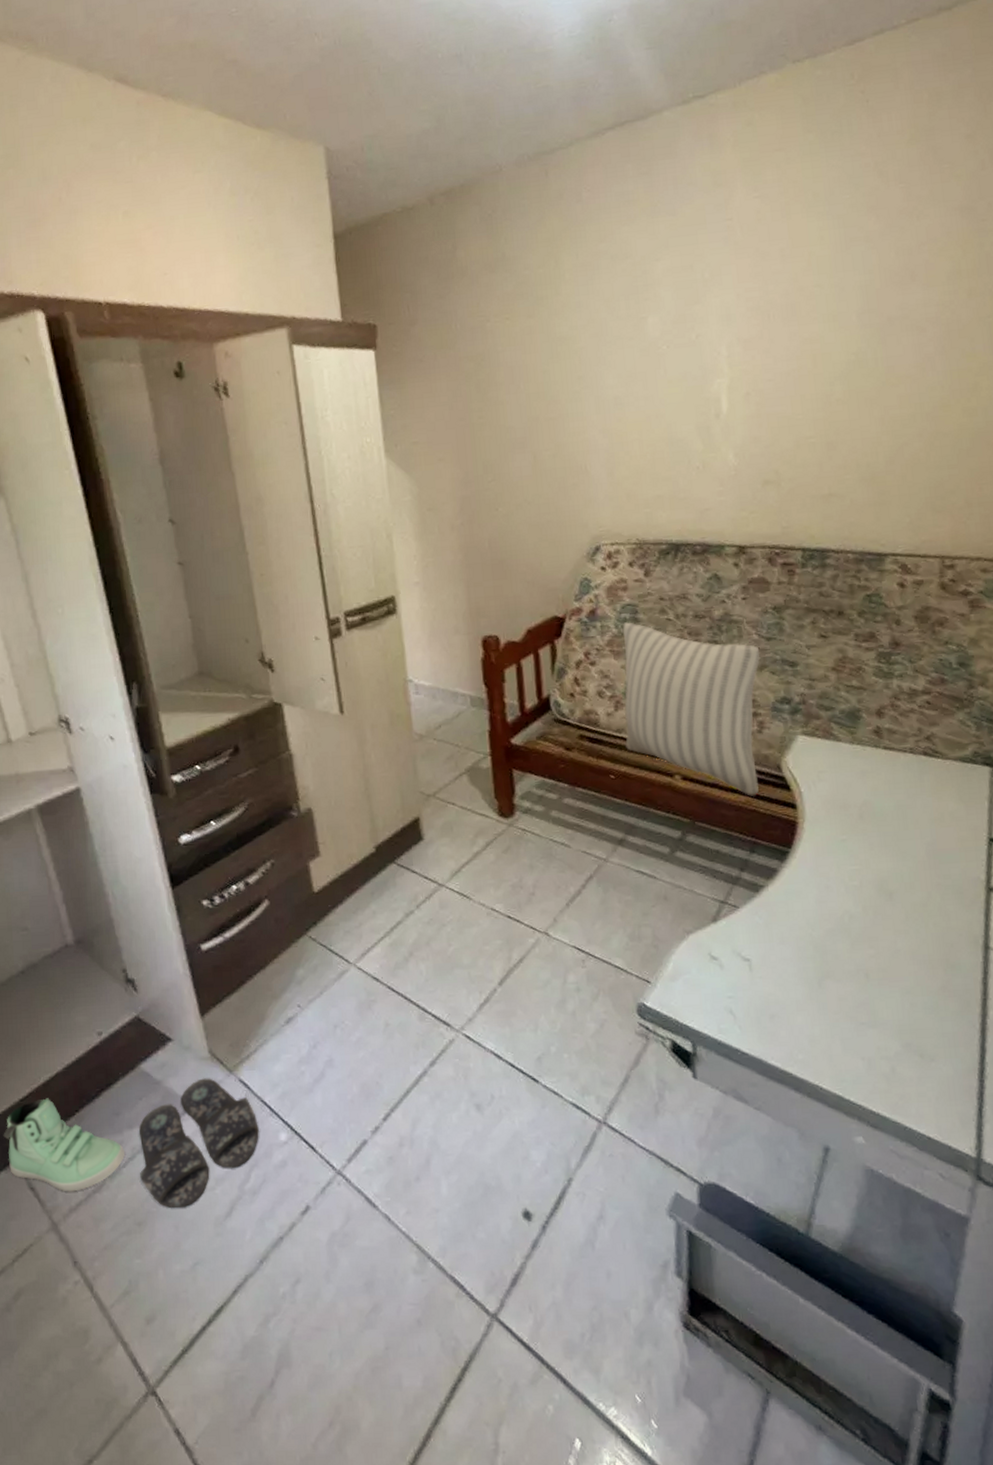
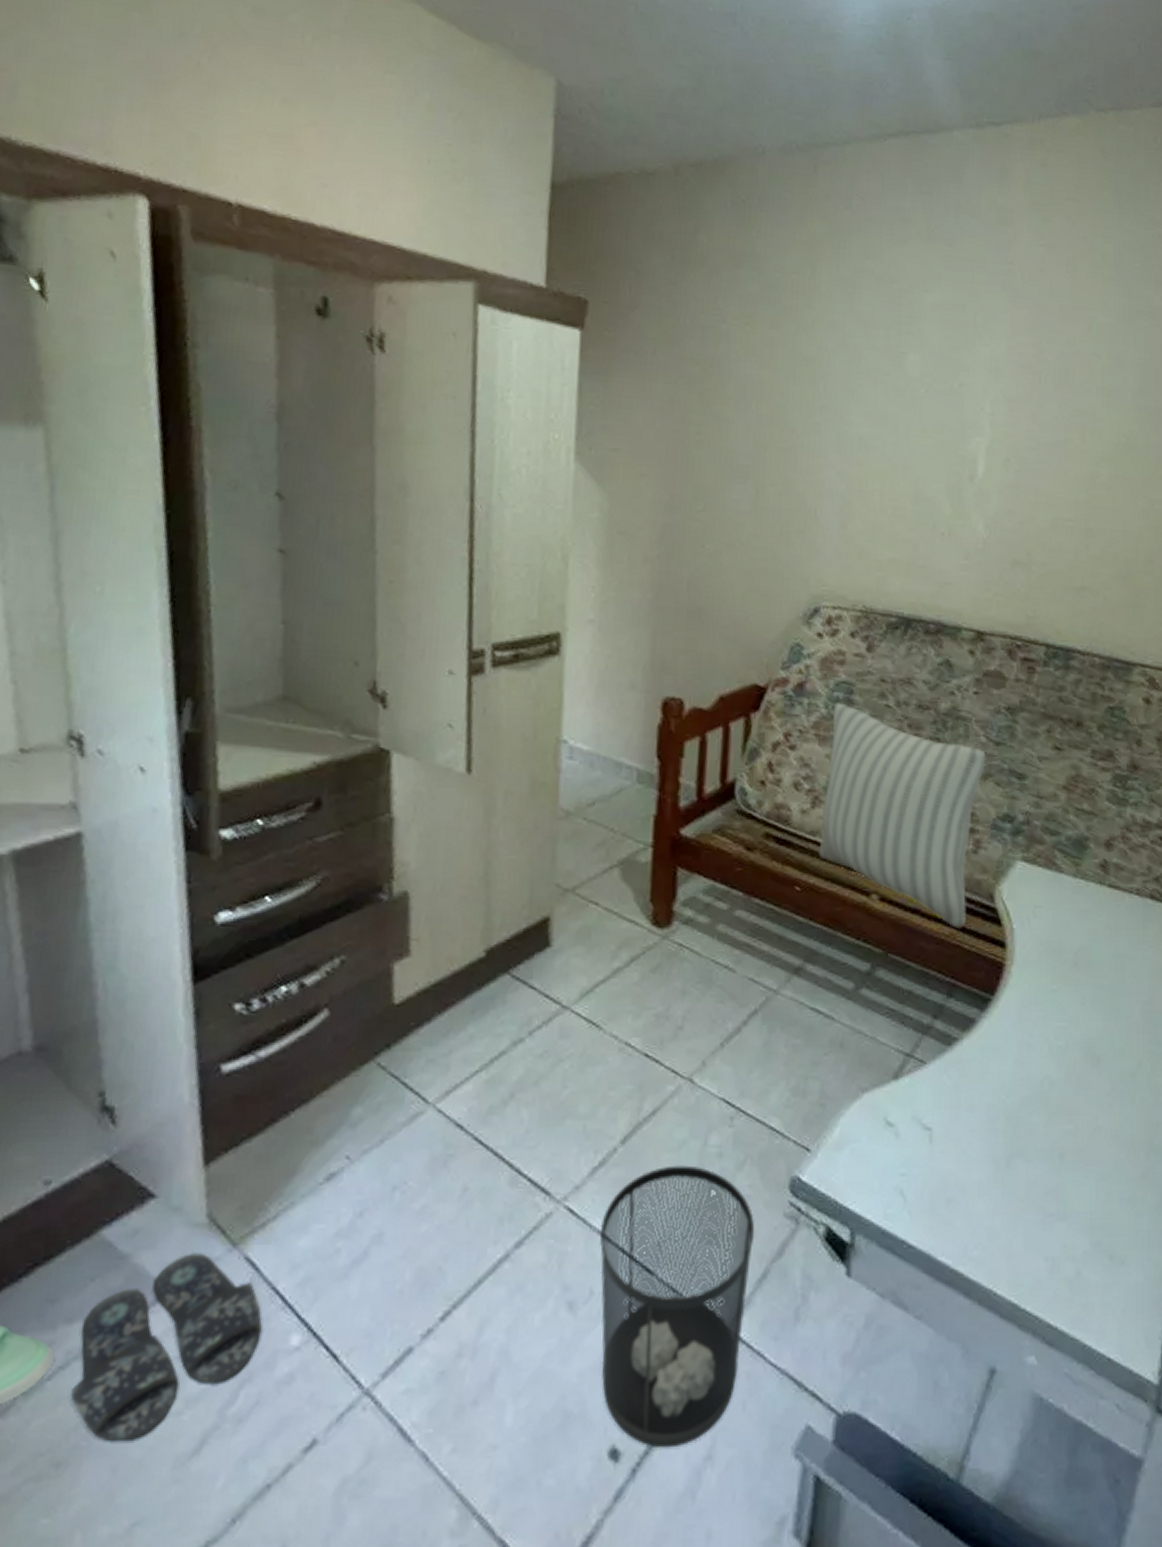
waste bin: none [492,999,615,1211] -> present [600,1165,755,1448]

